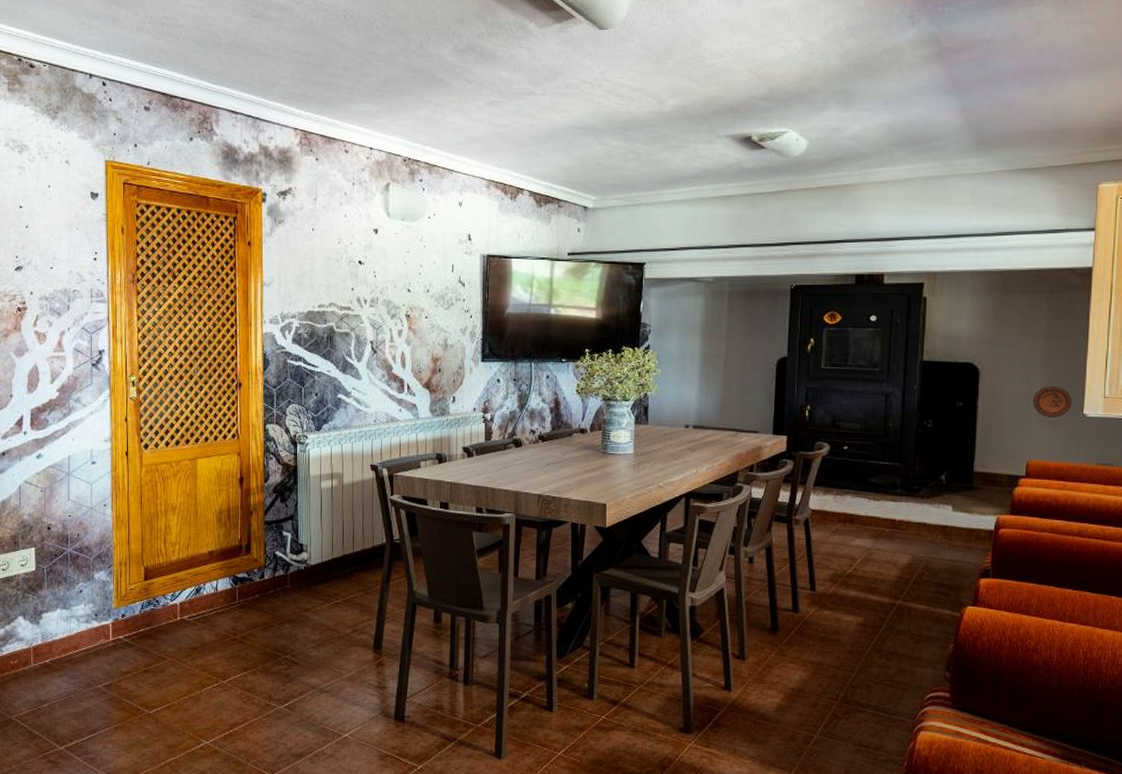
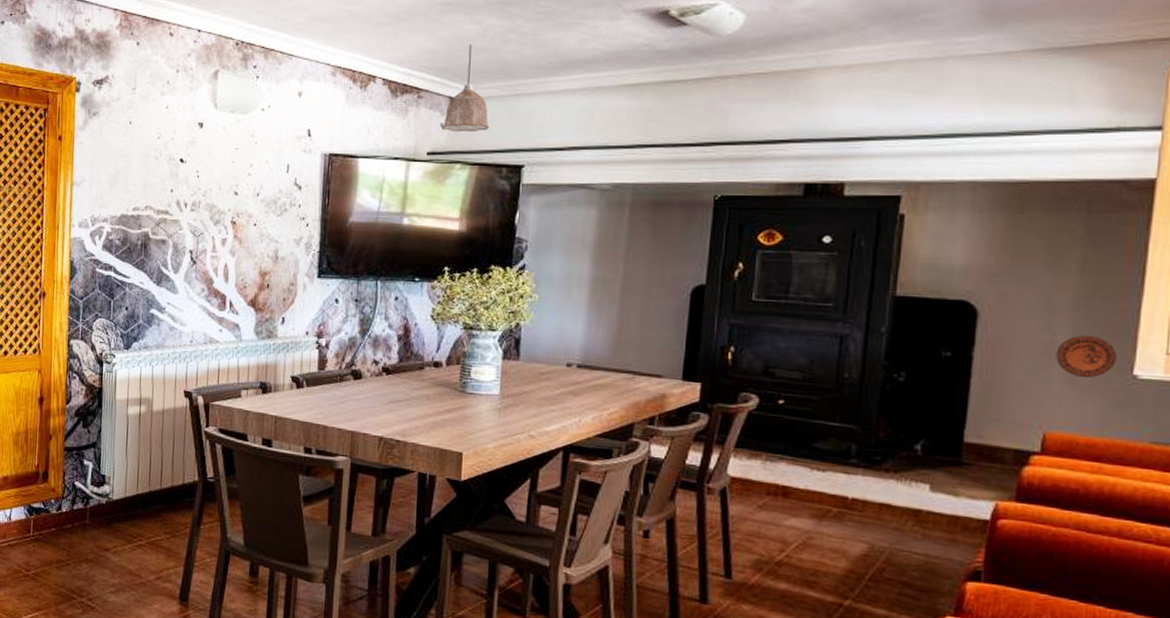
pendant lamp: none [579,162,617,236] -> present [441,44,490,133]

